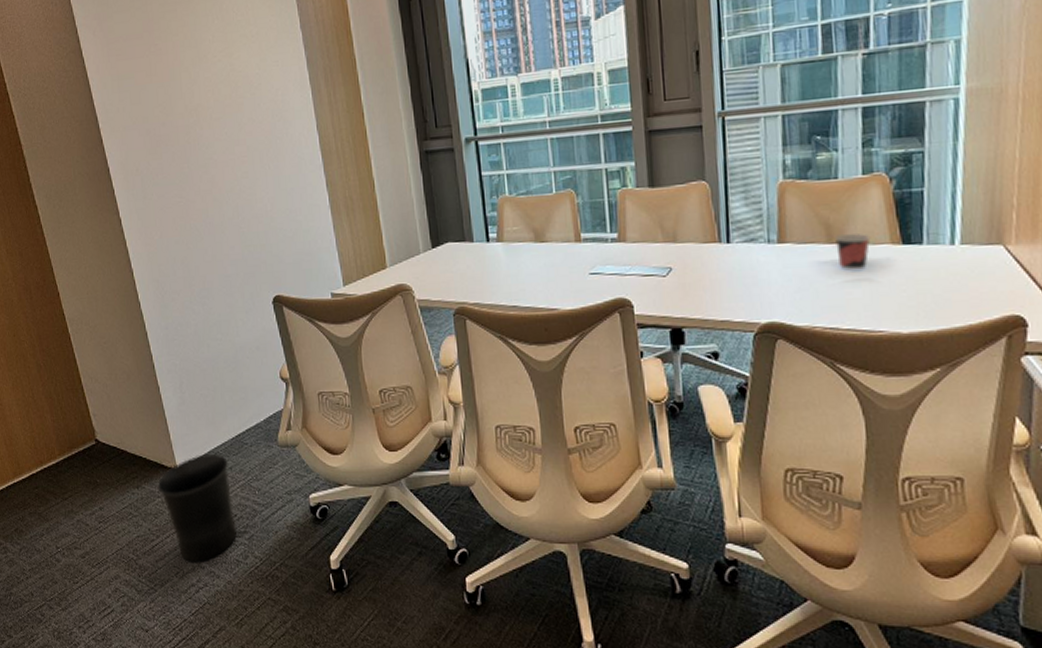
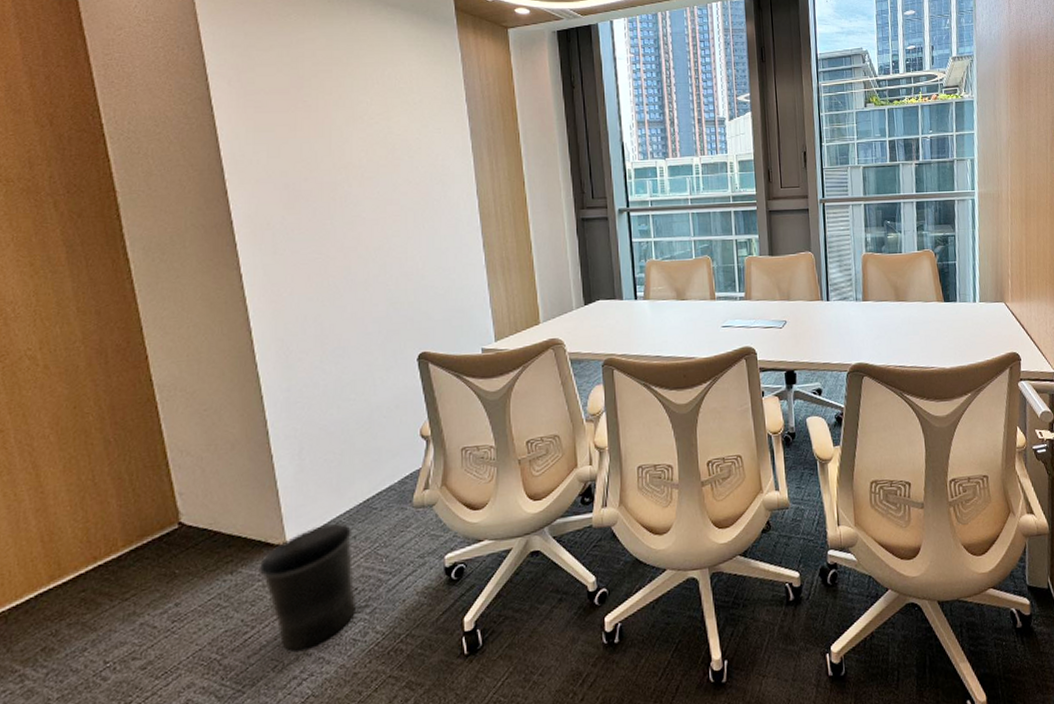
cup: present [835,234,871,272] -> none [901,294,924,323]

